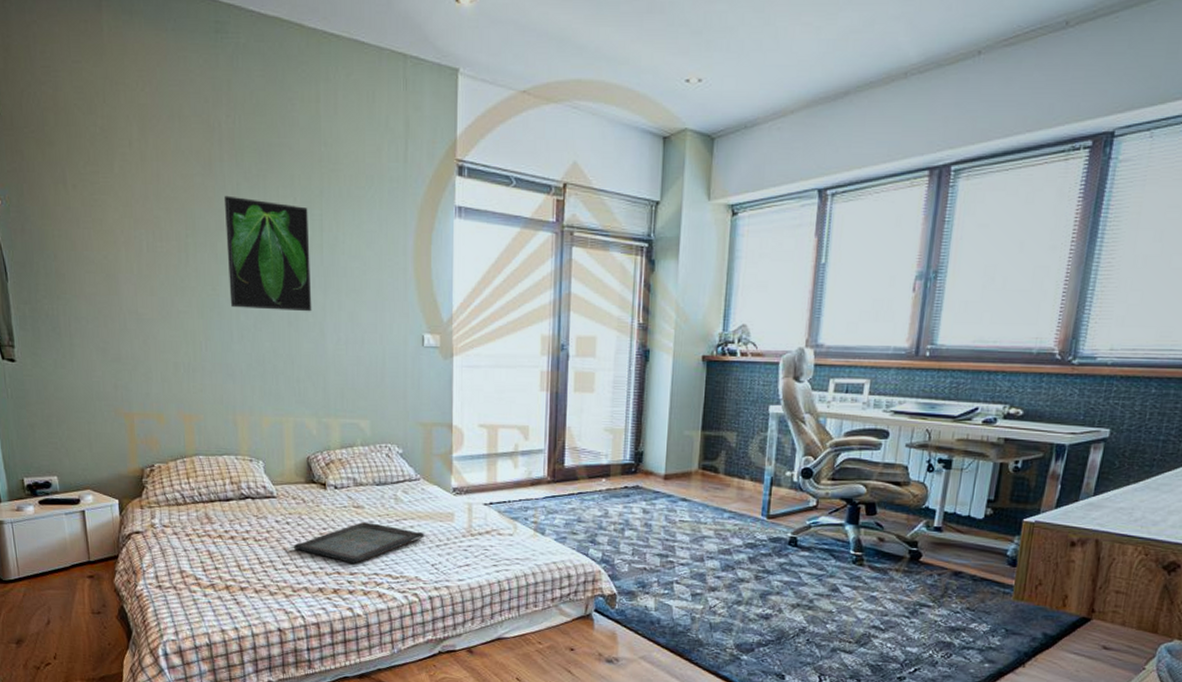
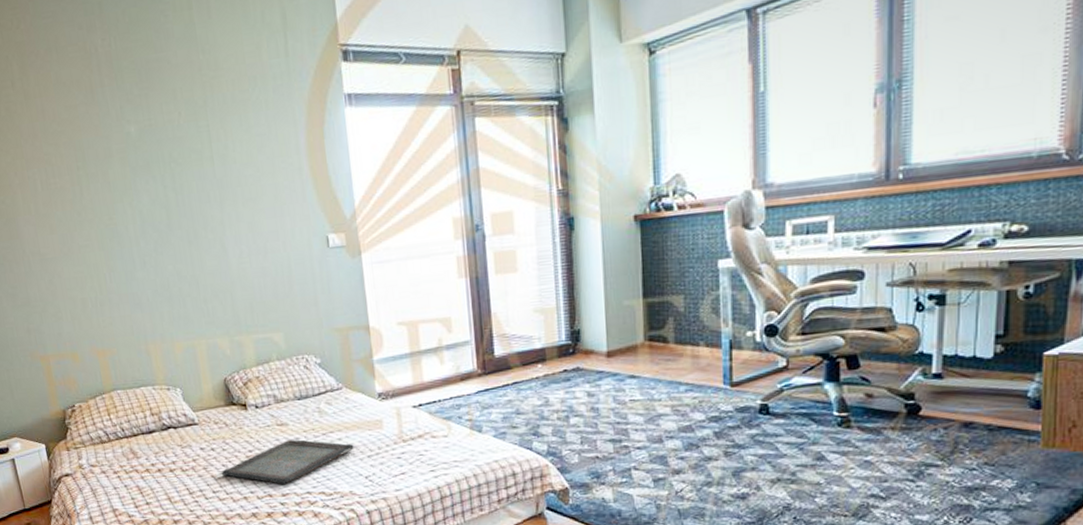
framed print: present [223,195,312,312] -> none [109,120,211,235]

